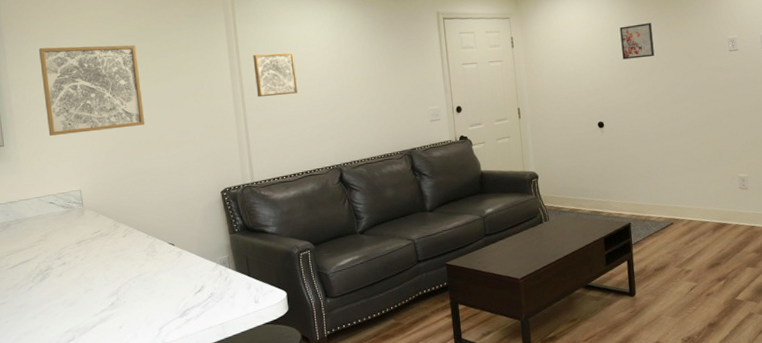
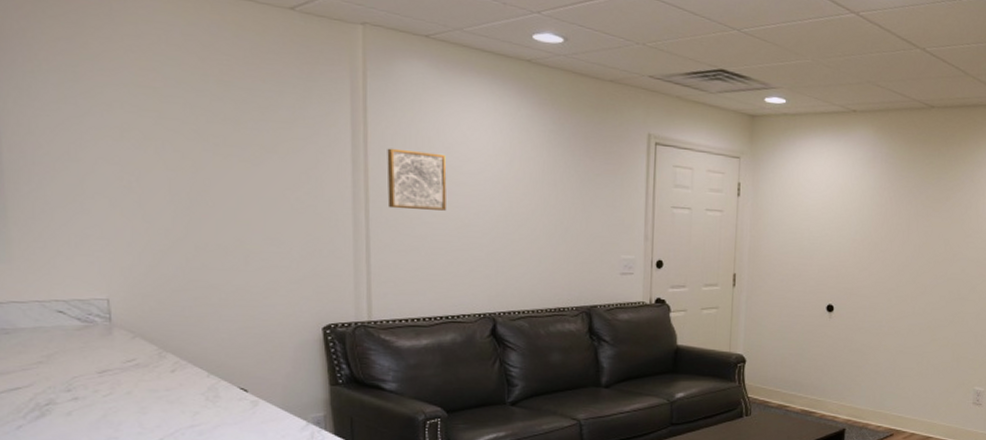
wall art: present [38,45,145,136] -> none [51,84,217,222]
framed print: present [620,23,655,60] -> none [869,192,909,235]

